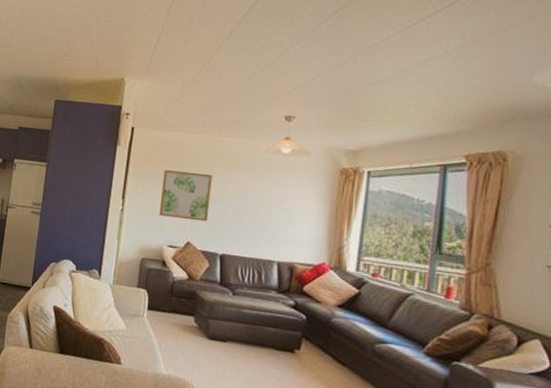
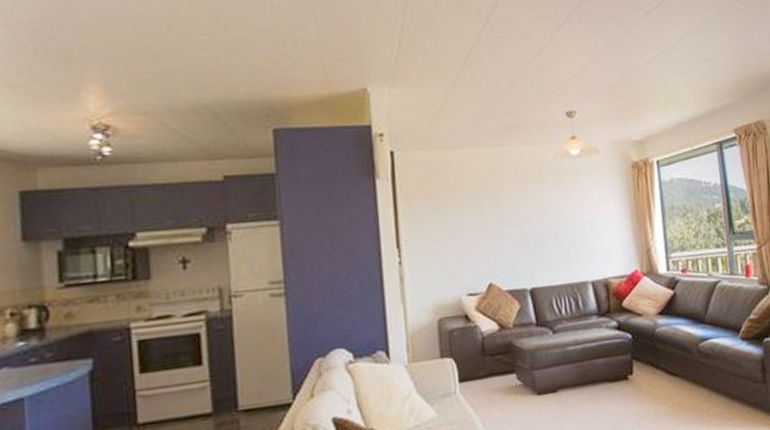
wall art: present [158,170,212,222] -> none [443,194,508,259]

